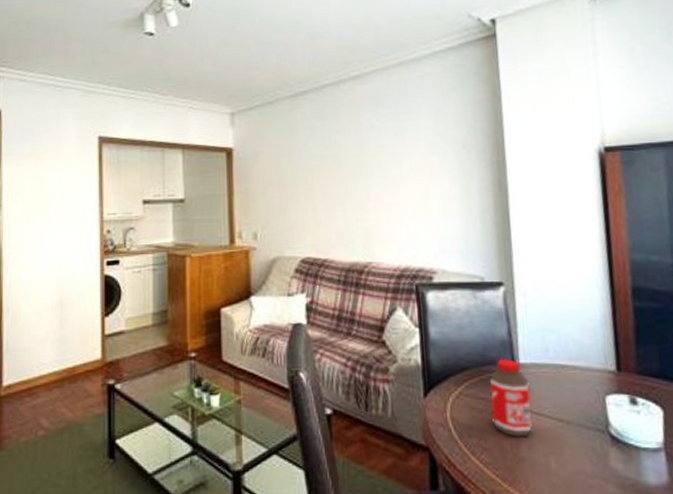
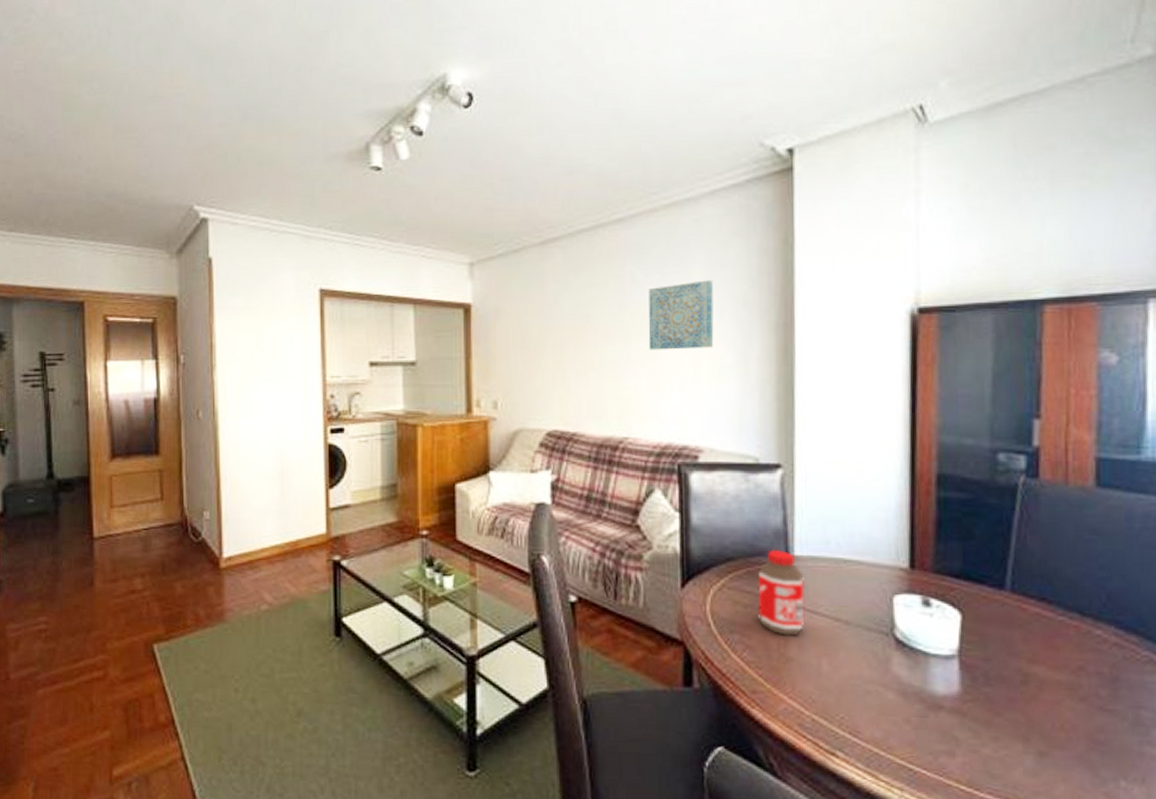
wall art: none [384,125,441,186] -> present [648,280,714,350]

